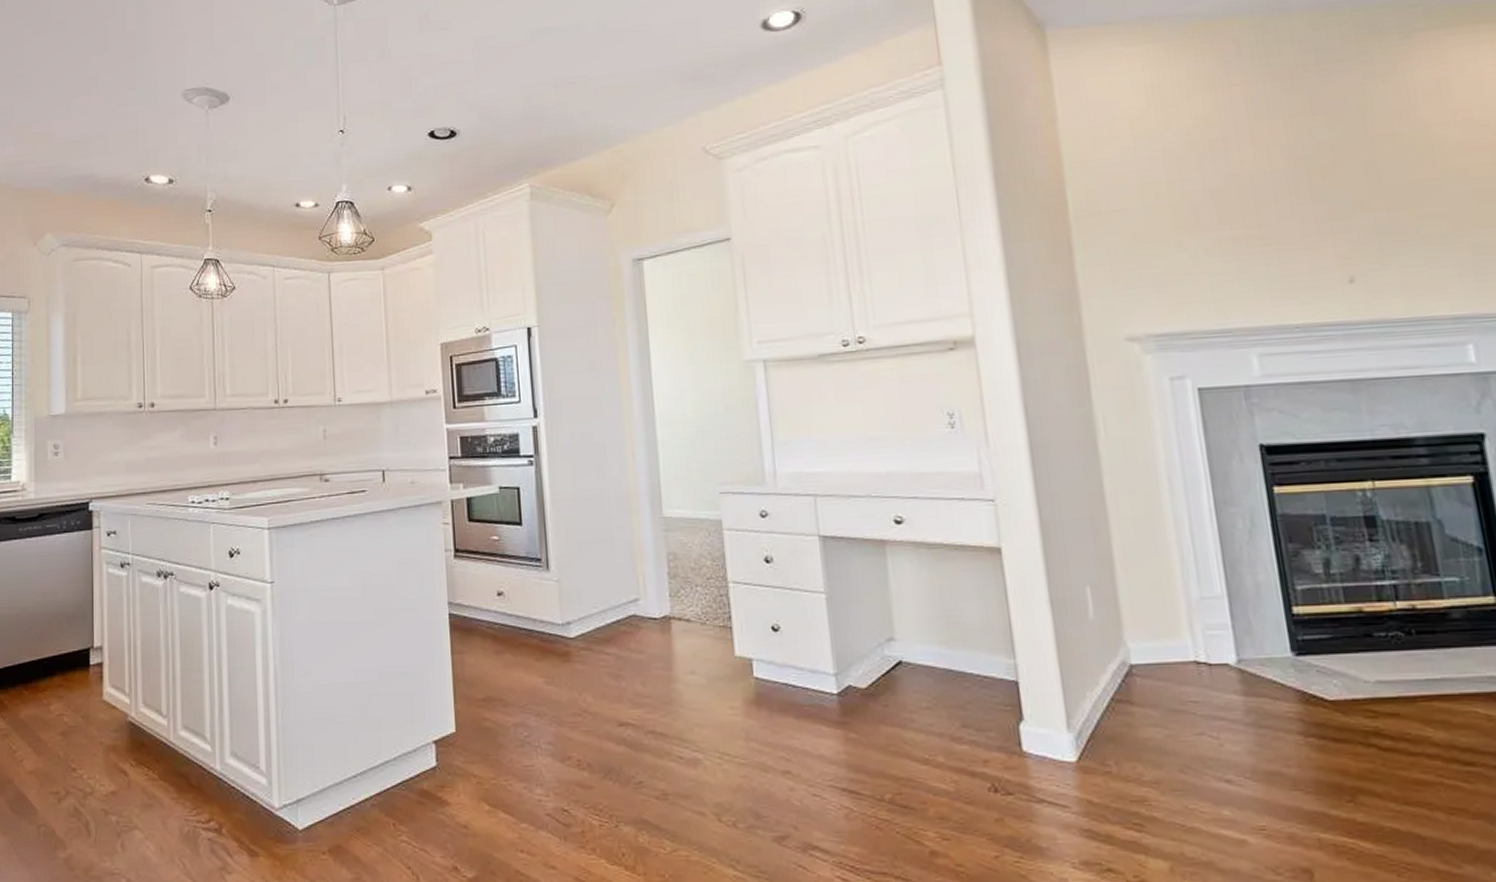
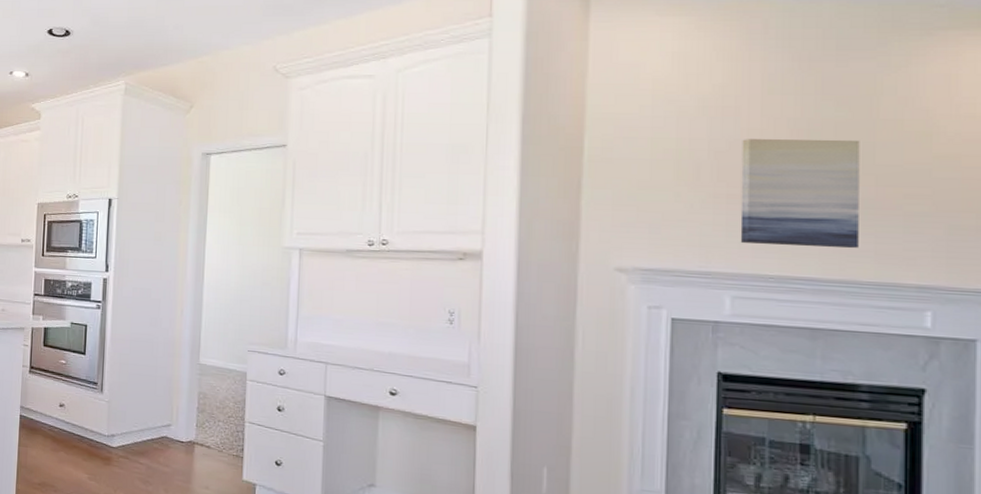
wall art: none [1237,160,1383,291] -> present [740,139,860,249]

